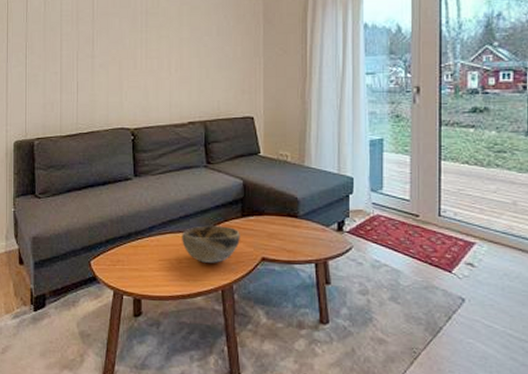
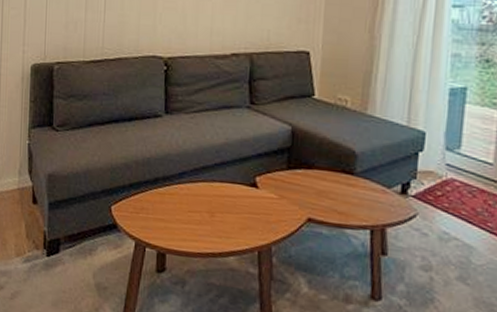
decorative bowl: present [182,225,240,263] -> none [216,176,284,220]

